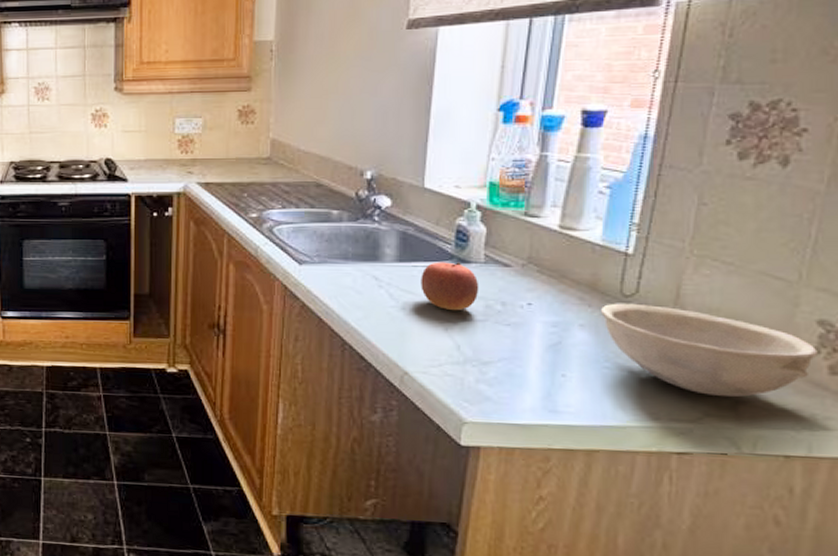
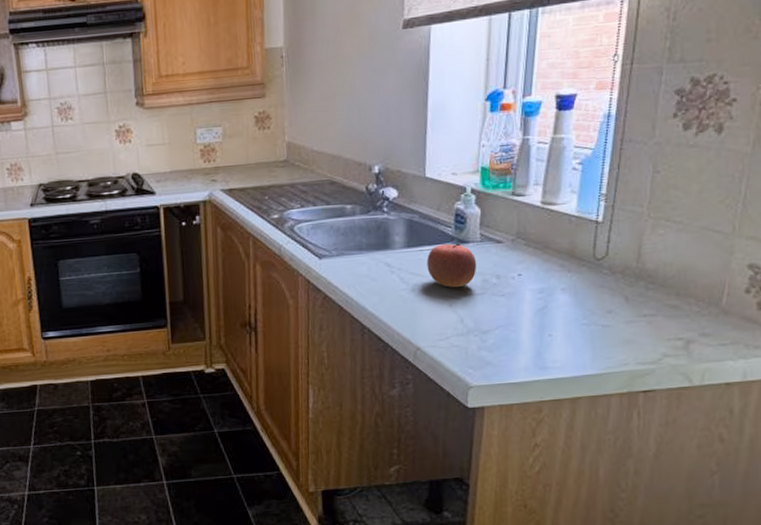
bowl: present [601,303,818,397] -> none [579,265,748,339]

